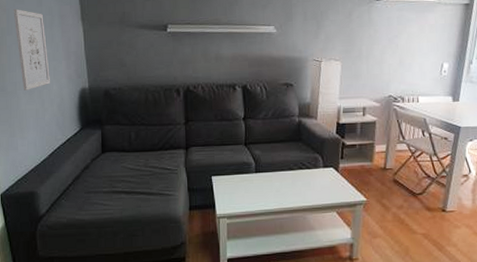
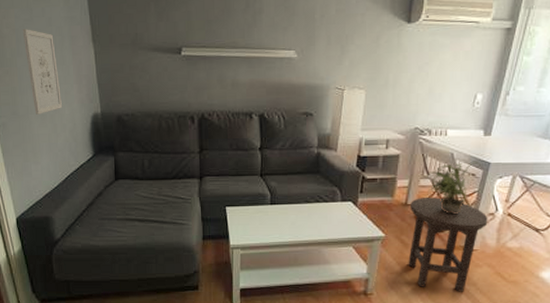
stool: none [389,161,463,254] -> present [408,197,488,292]
potted plant: none [403,126,453,176] -> present [427,162,482,214]

